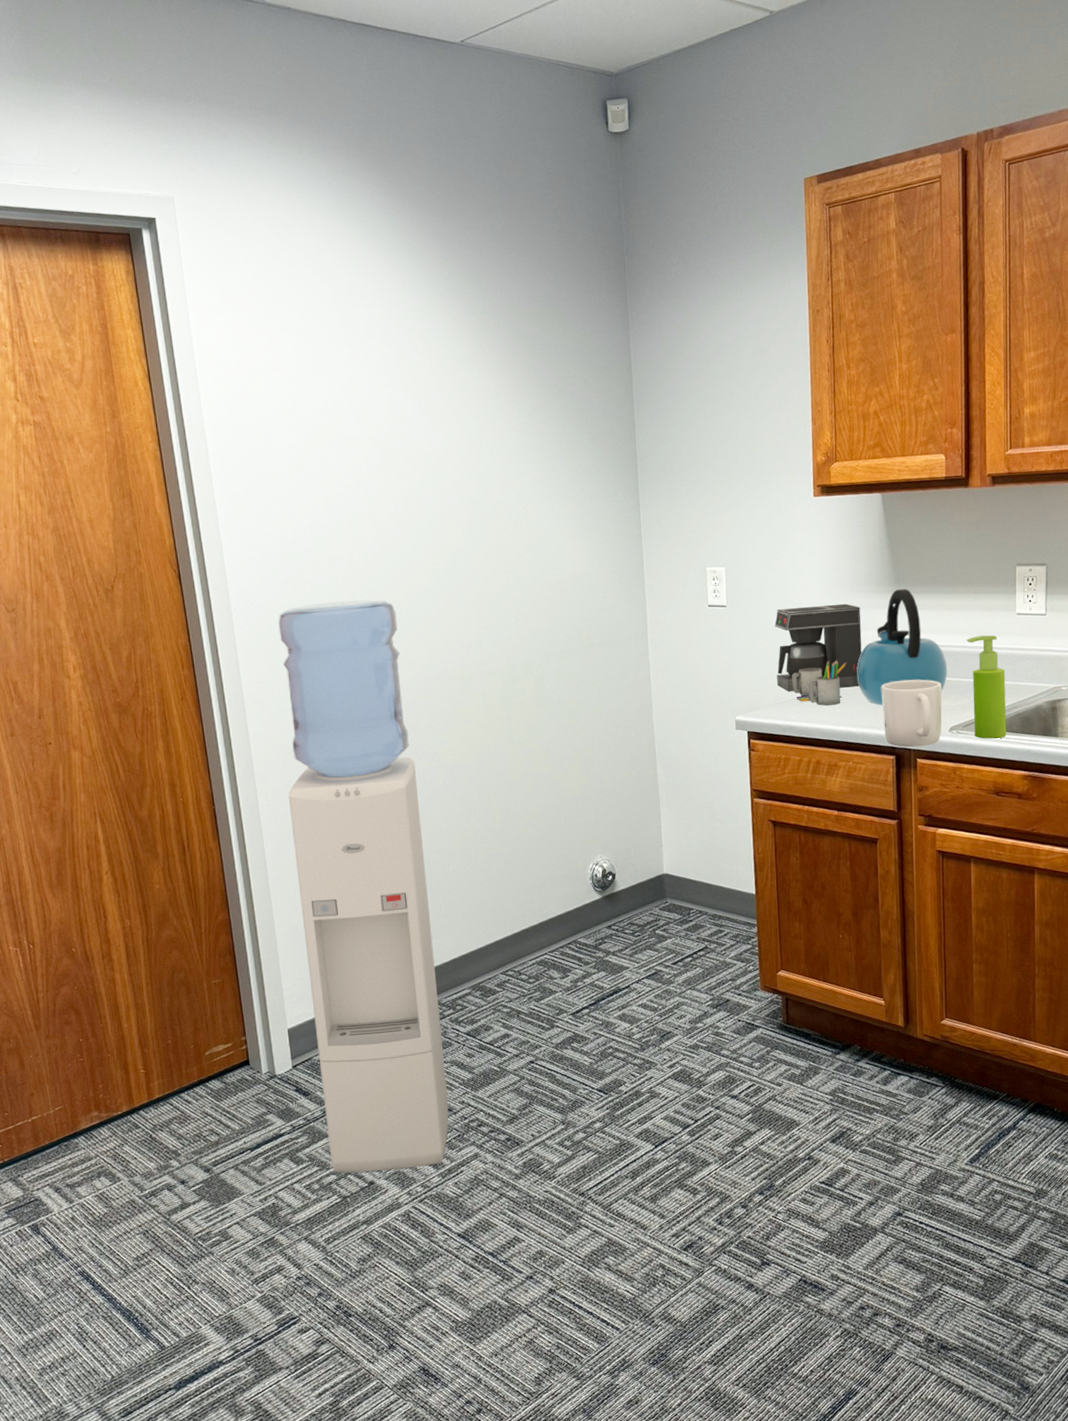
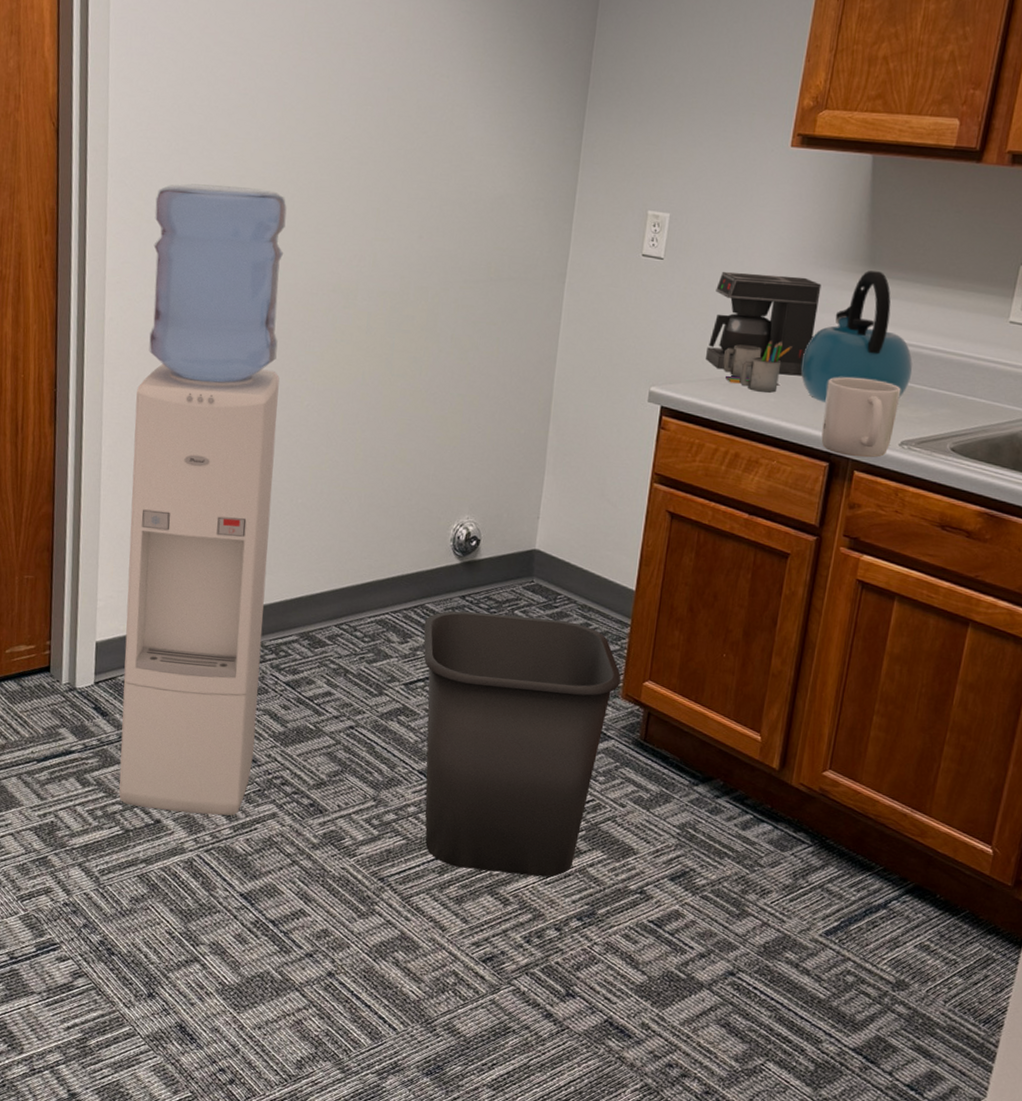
waste bin: none [579,931,758,1169] -> present [423,610,622,877]
soap dispenser: present [966,635,1007,739] -> none [929,340,981,464]

